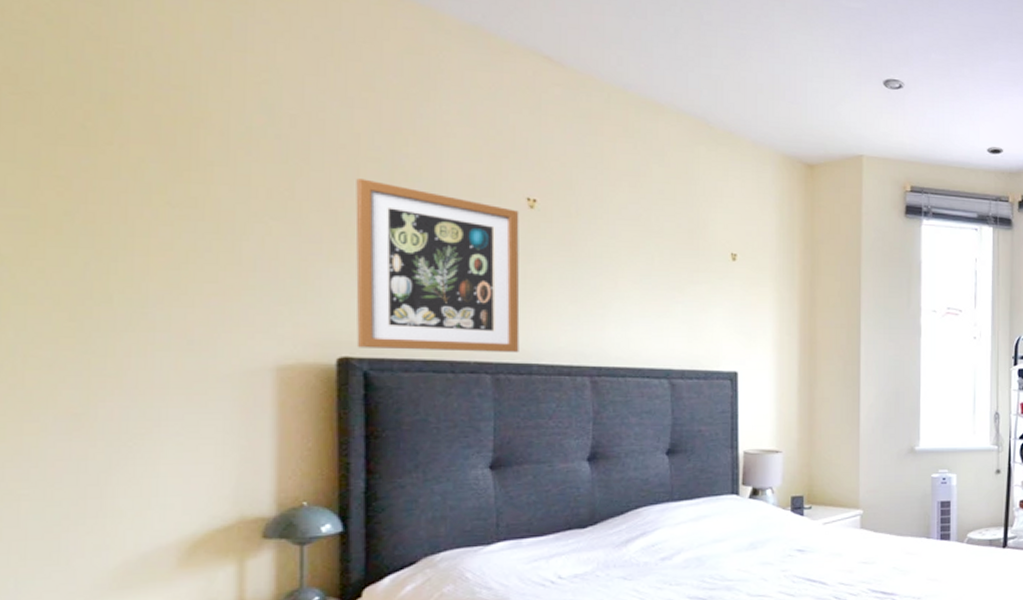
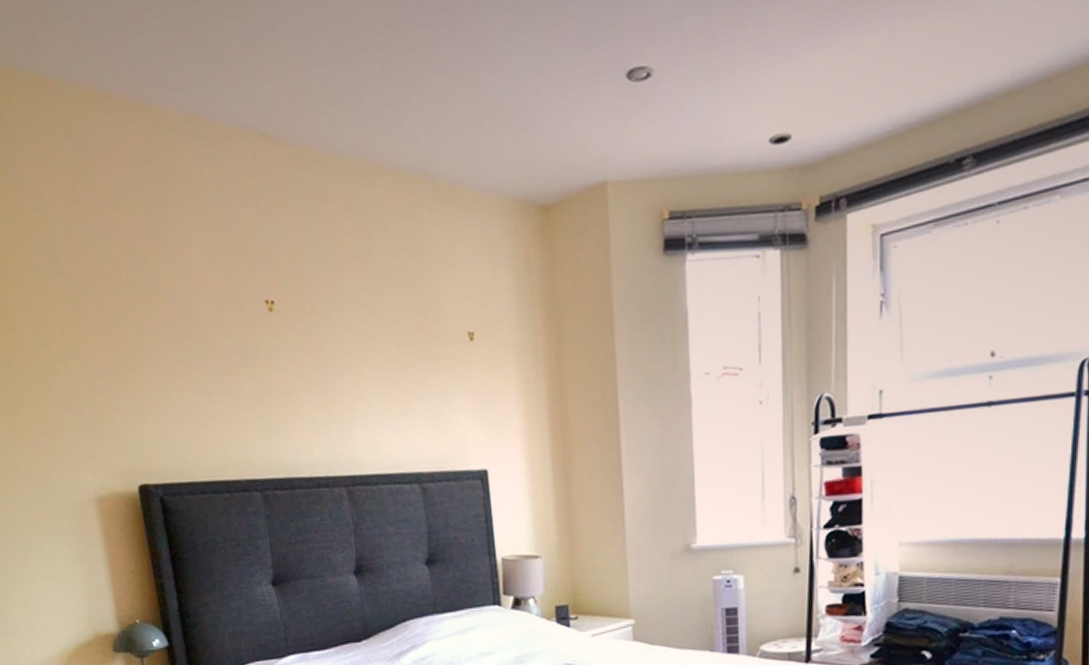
wall art: present [355,178,520,353] -> none [123,304,281,475]

